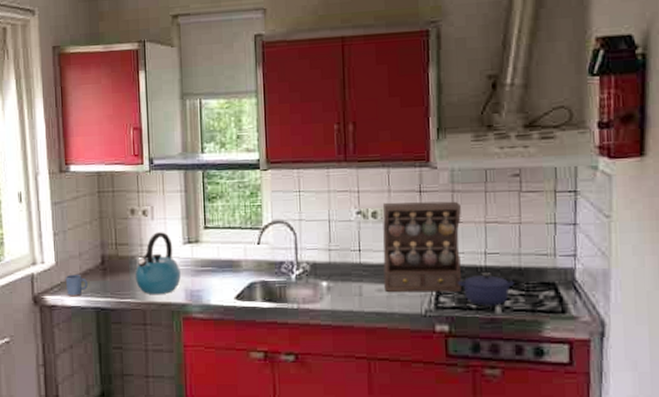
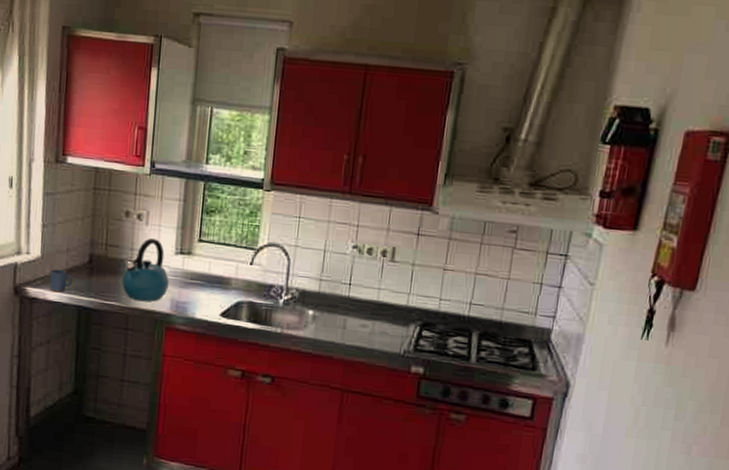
spice rack: present [382,201,462,293] -> none [368,240,455,337]
cooking pot: present [457,273,514,308] -> none [439,322,493,356]

